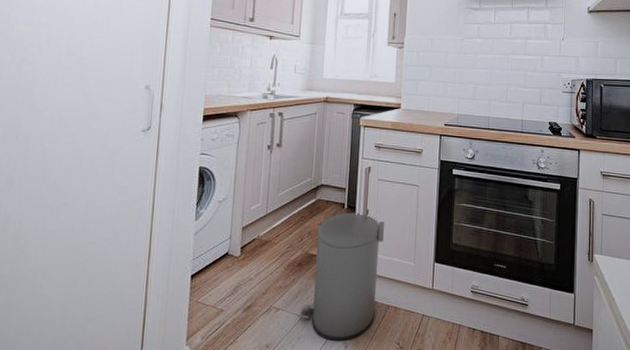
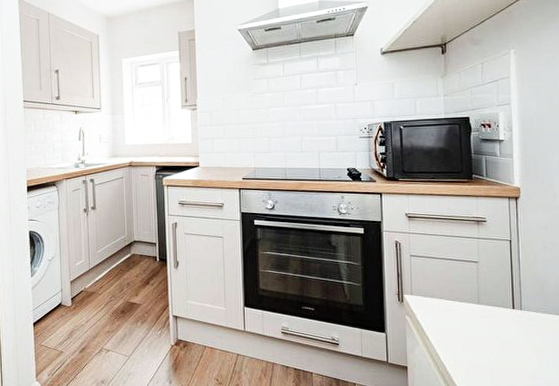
pedal bin: present [300,212,384,342] -> none [127,264,195,378]

